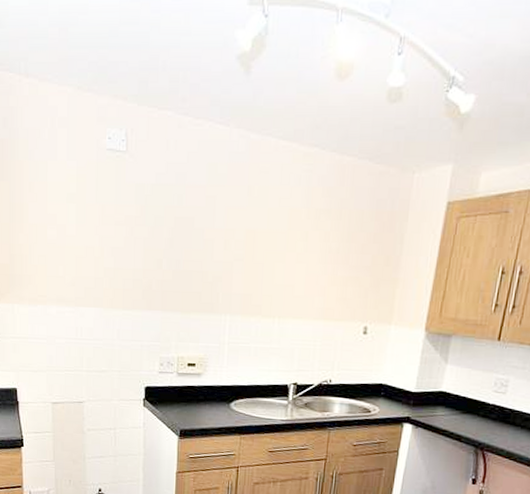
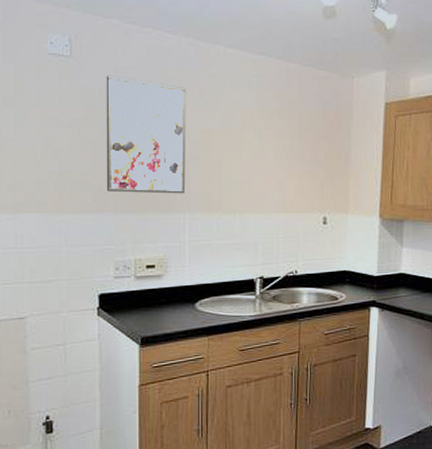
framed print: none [154,171,235,295] -> present [106,75,187,194]

